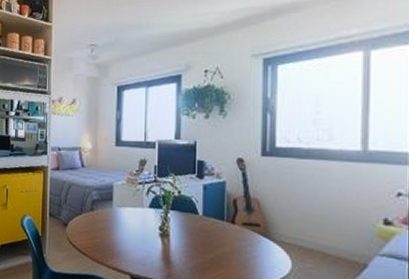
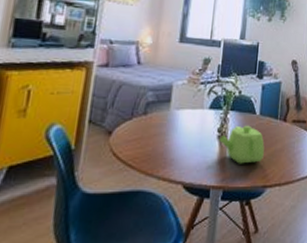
teapot: none [162,225,211,263] -> present [219,125,265,164]

